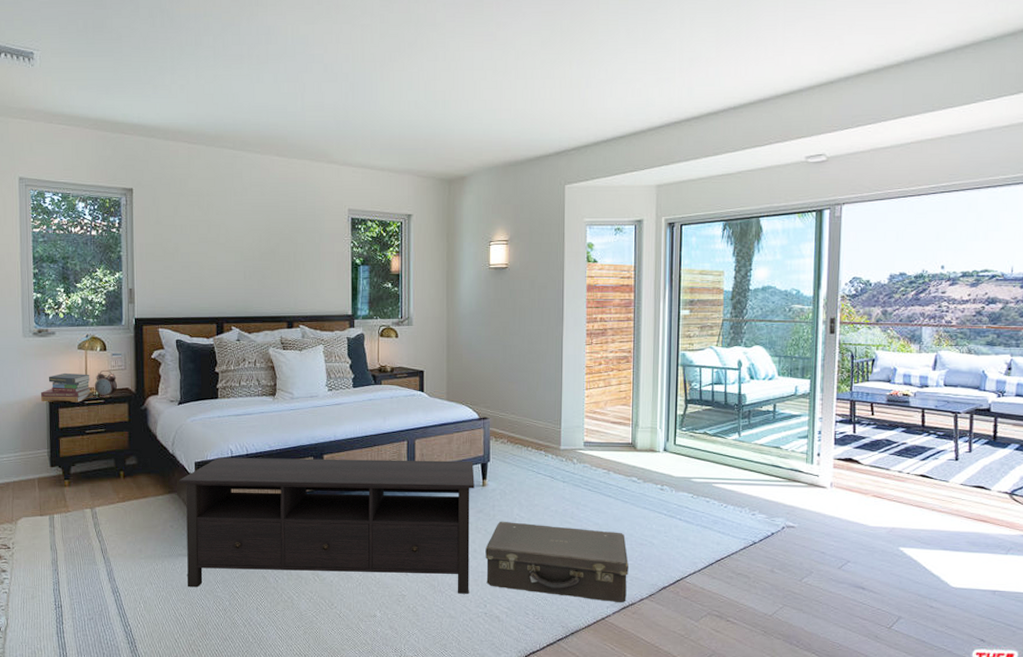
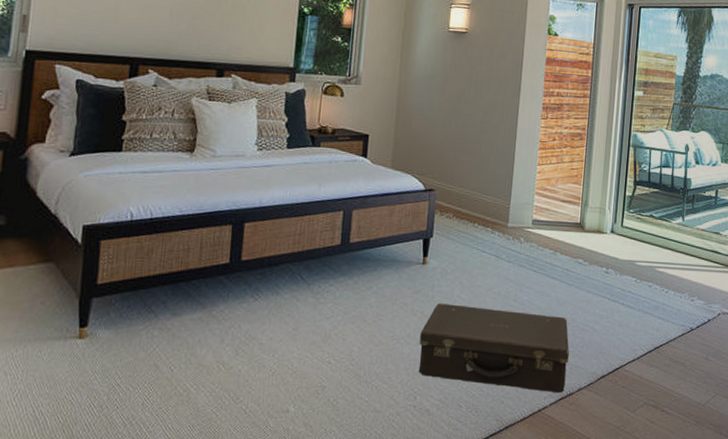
storage bench: present [179,457,475,594] -> none [55,221,415,385]

